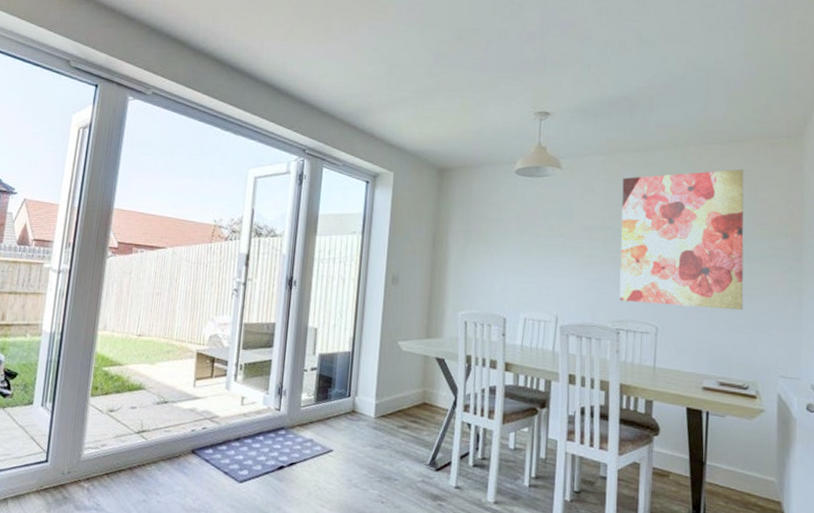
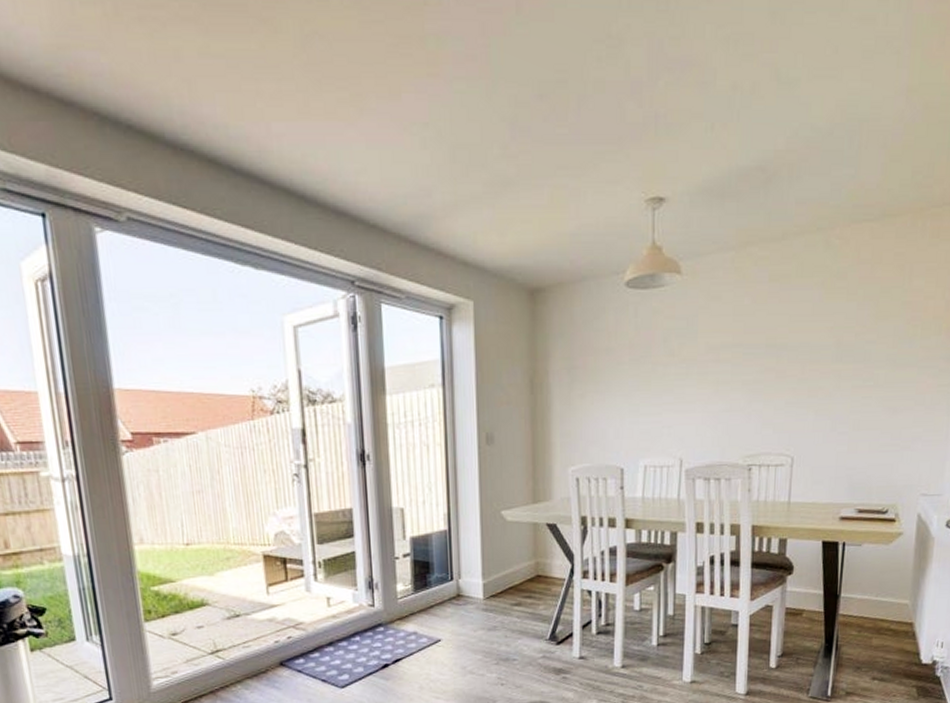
wall art: present [619,169,744,311] -> none [751,252,897,432]

